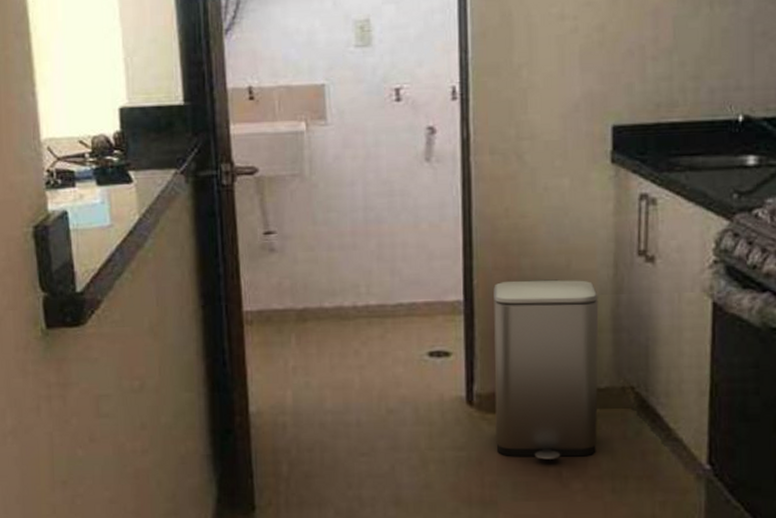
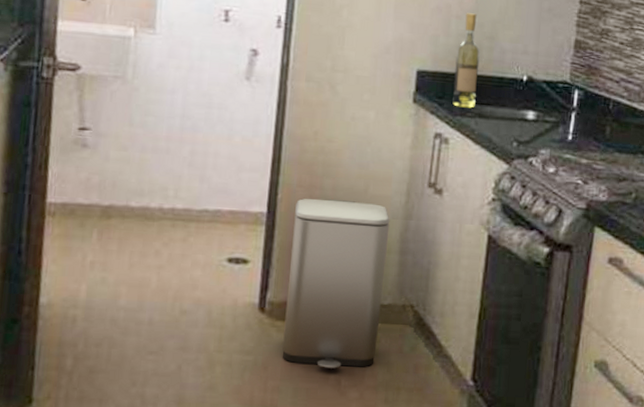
bottle: none [656,51,685,162] -> present [452,13,480,108]

